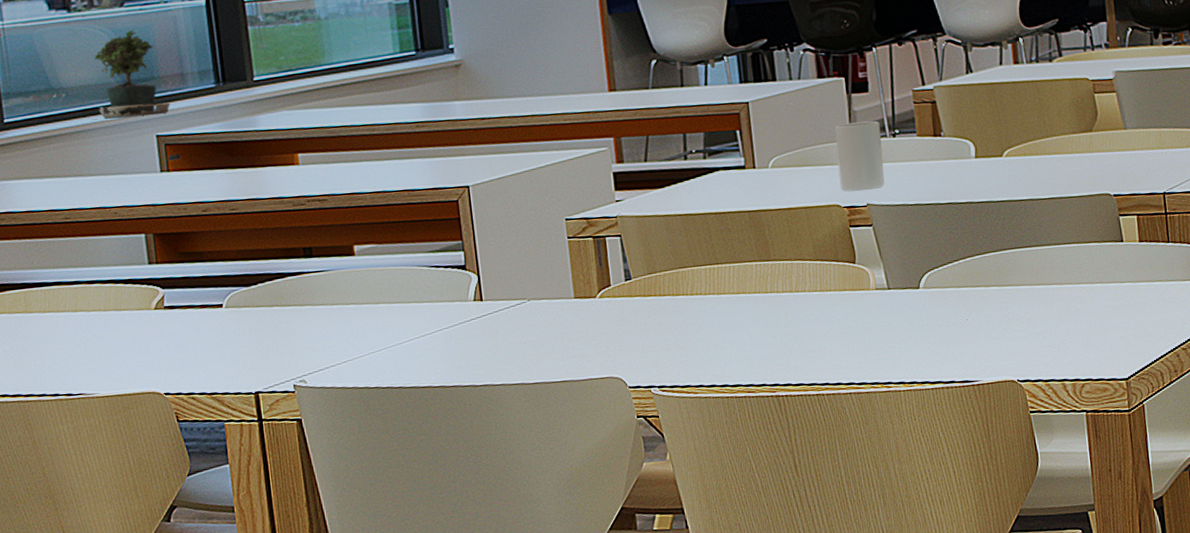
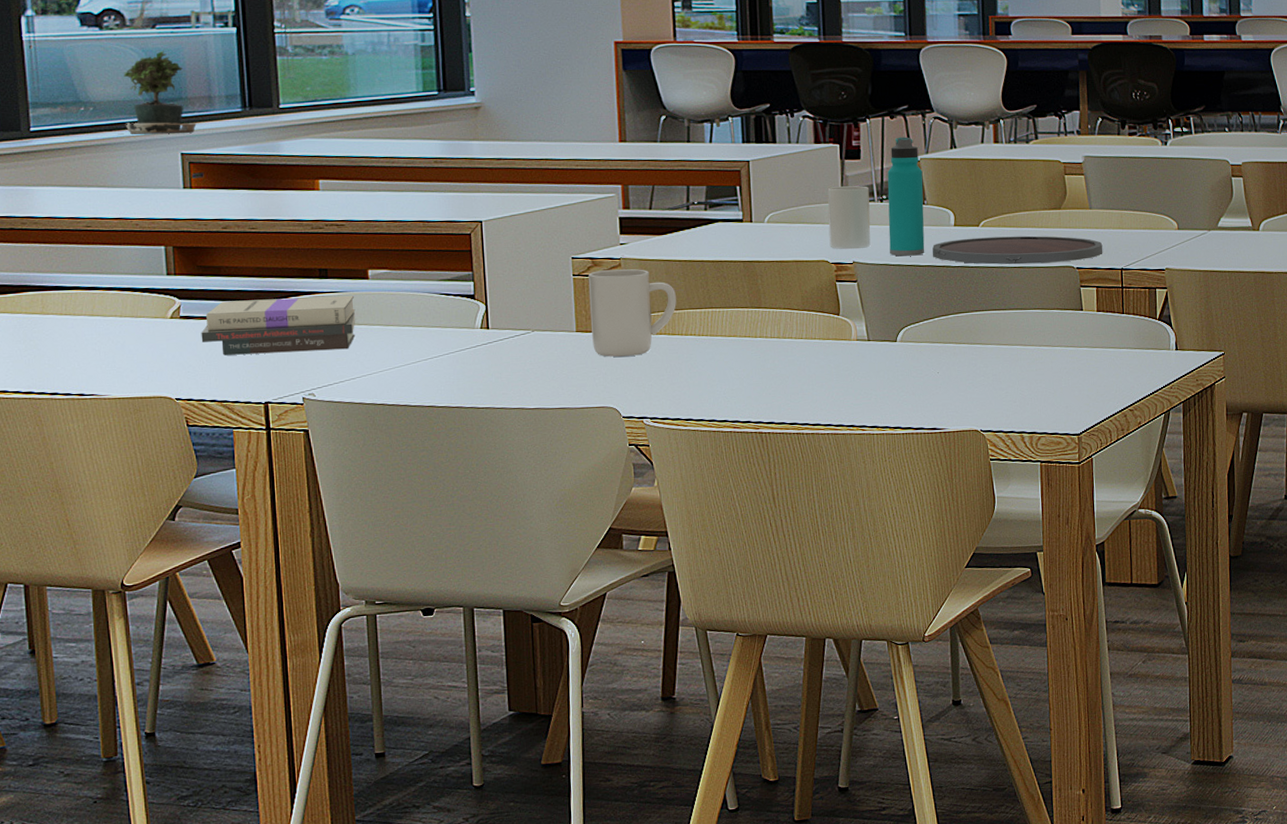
books: none [186,274,345,345] -> present [201,295,356,356]
mug: none [583,226,680,324] -> present [588,268,677,357]
water bottle: none [898,64,945,195] -> present [887,137,925,256]
tray: none [953,161,1142,198] -> present [932,235,1103,264]

